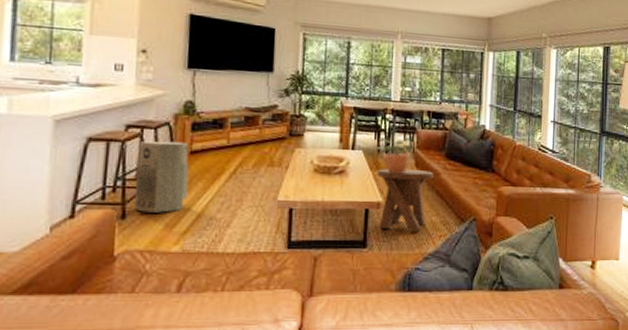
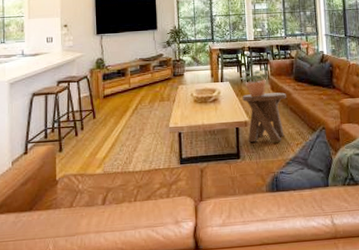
air purifier: present [133,141,190,213] -> none [66,89,104,145]

